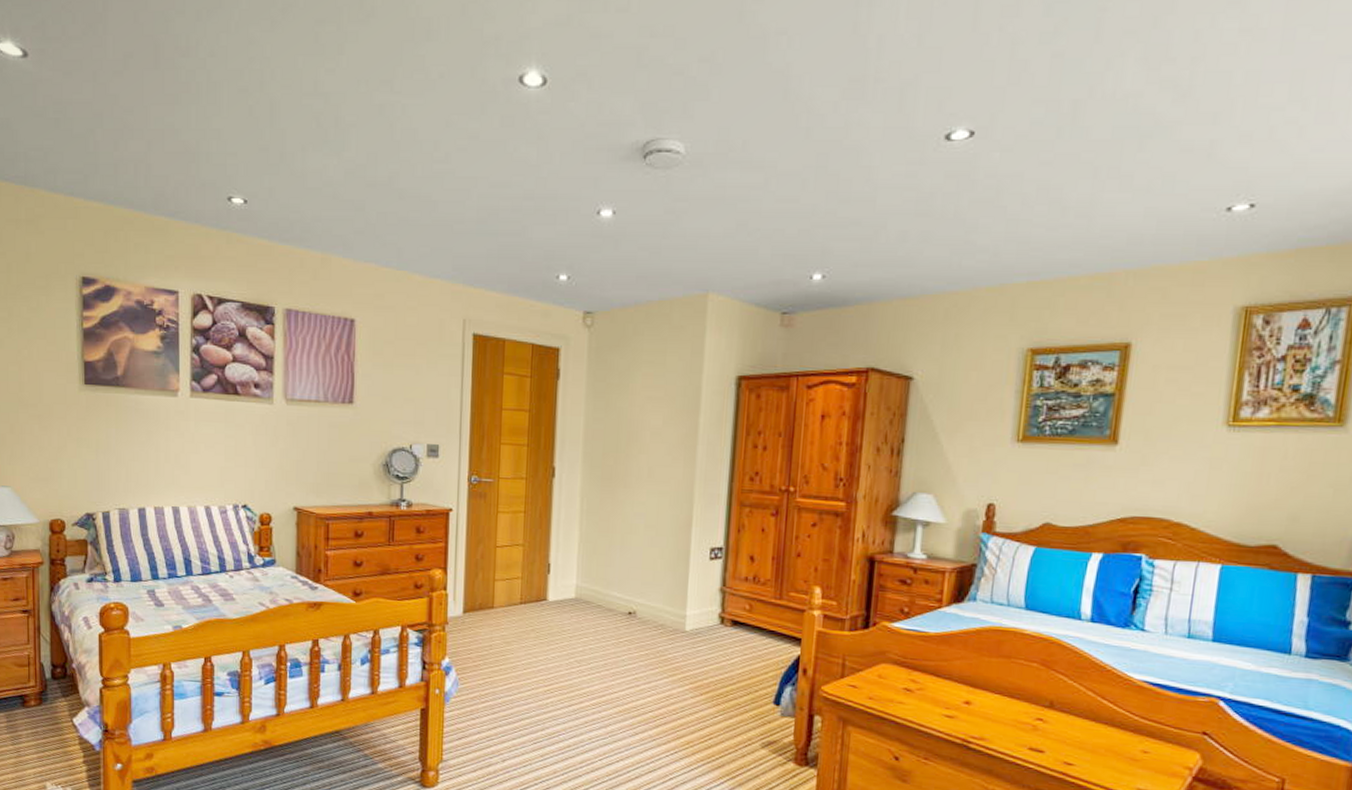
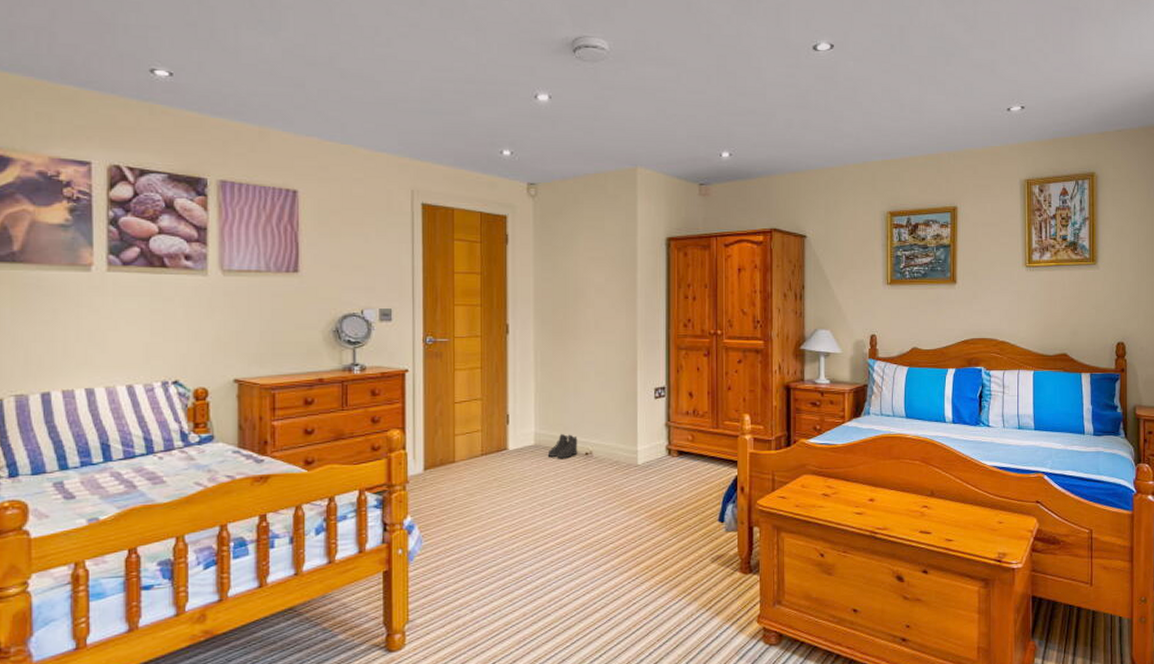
boots: none [588,588,621,616] -> present [547,433,578,459]

